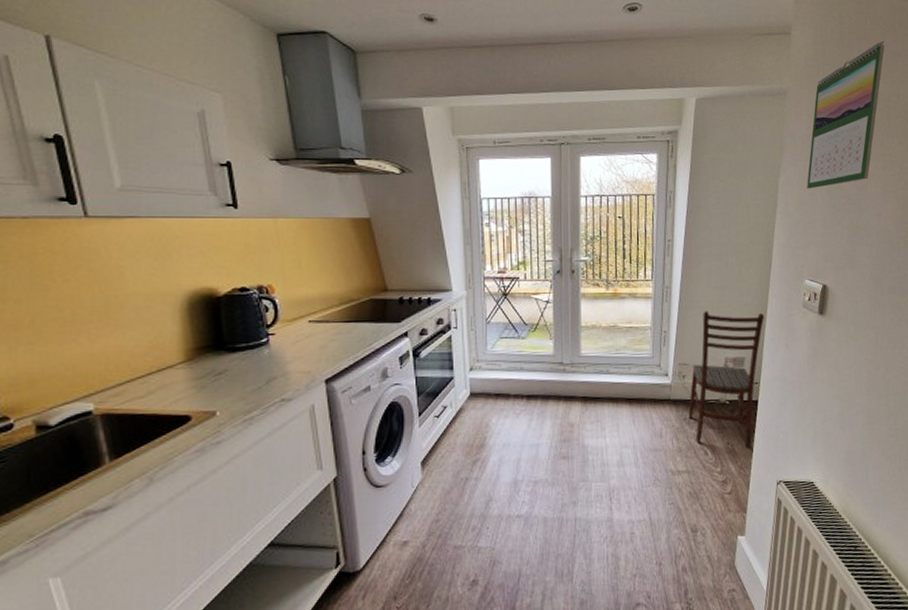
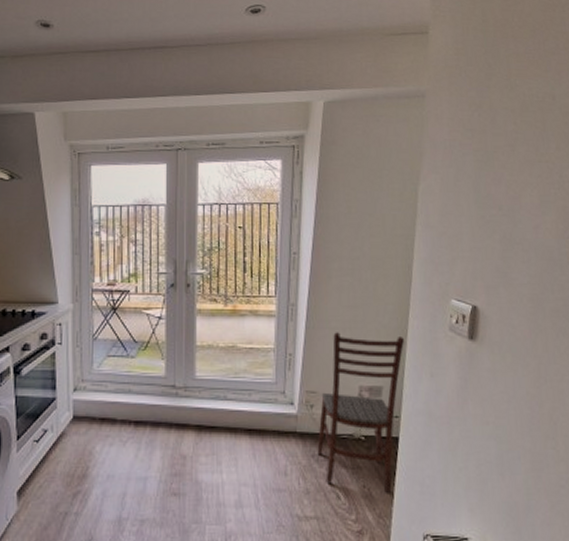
calendar: present [807,40,885,189] -> none [450,38,536,198]

